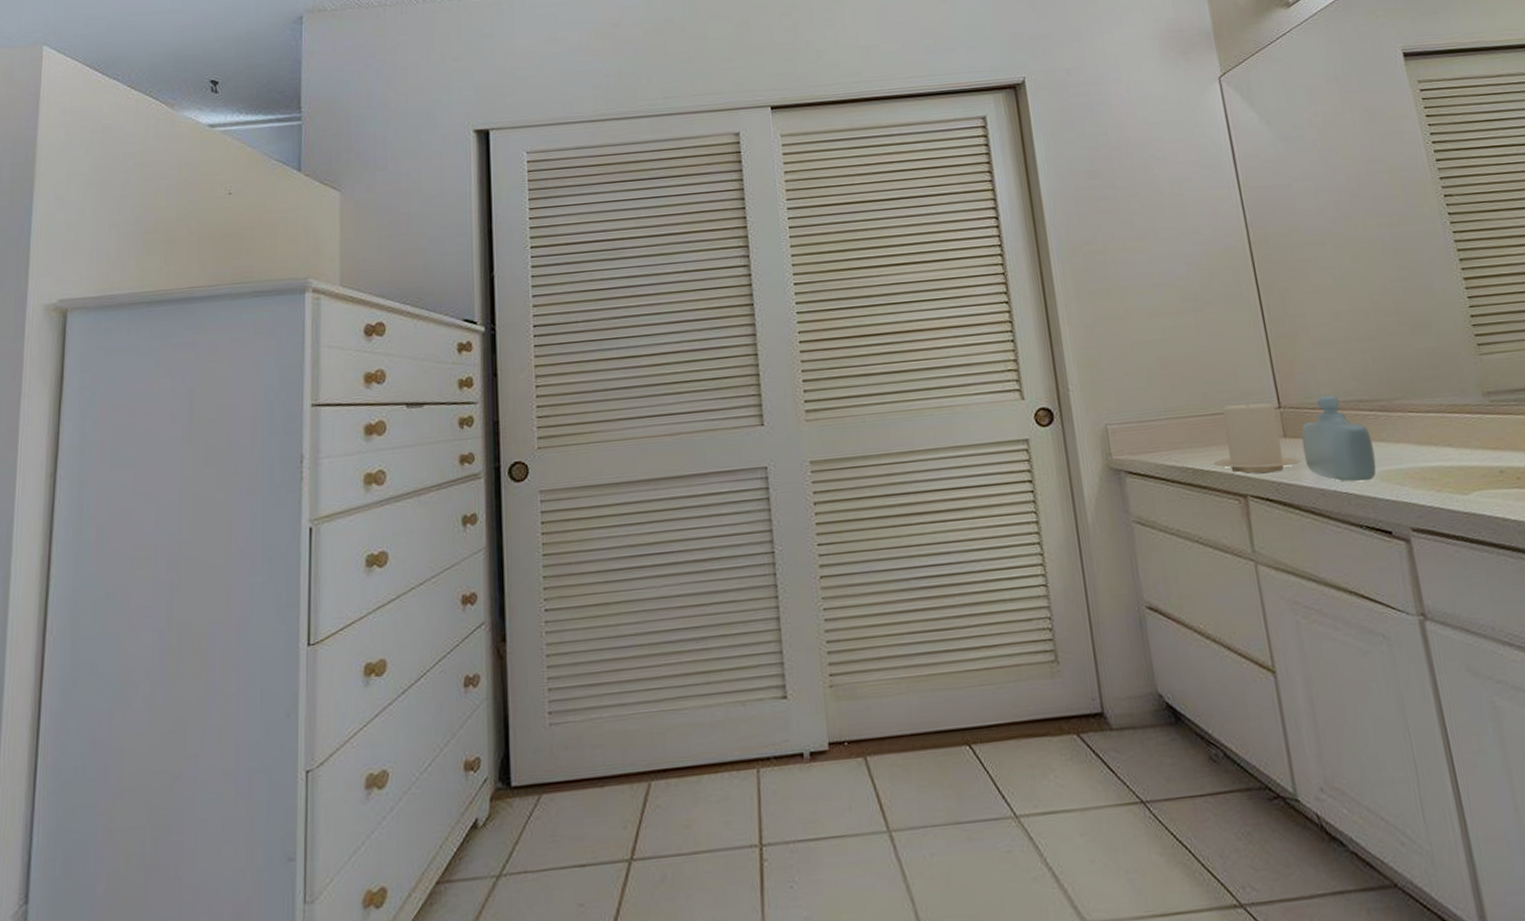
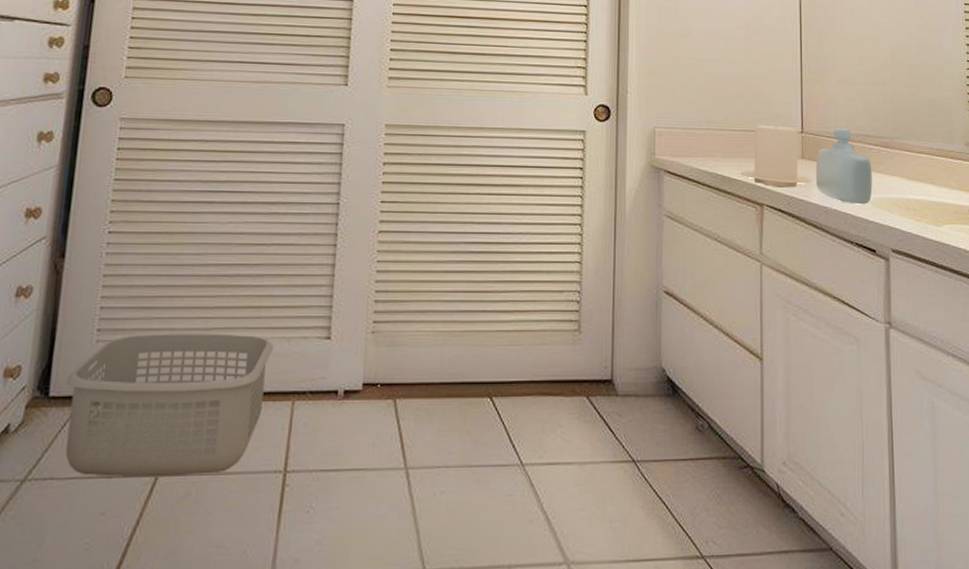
clothes hamper: none [526,702,730,866] -> present [66,333,274,477]

